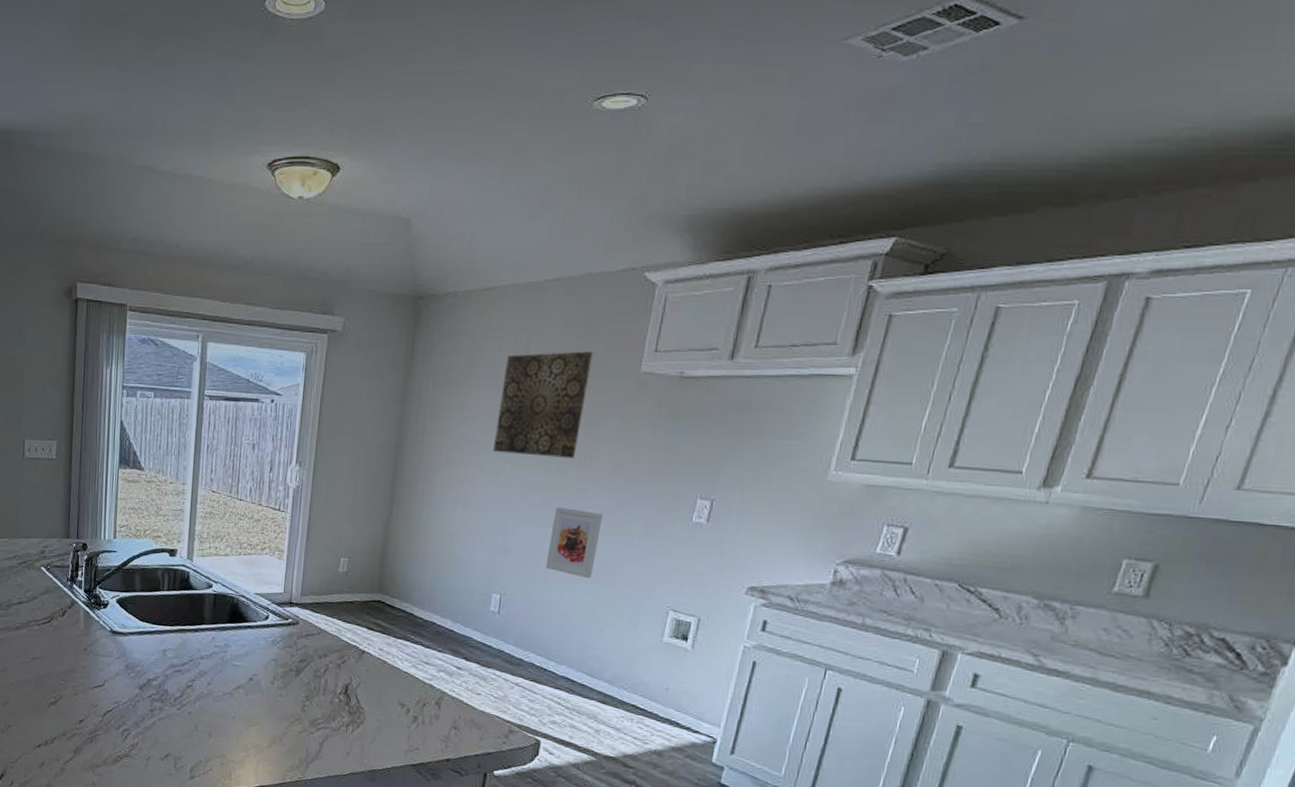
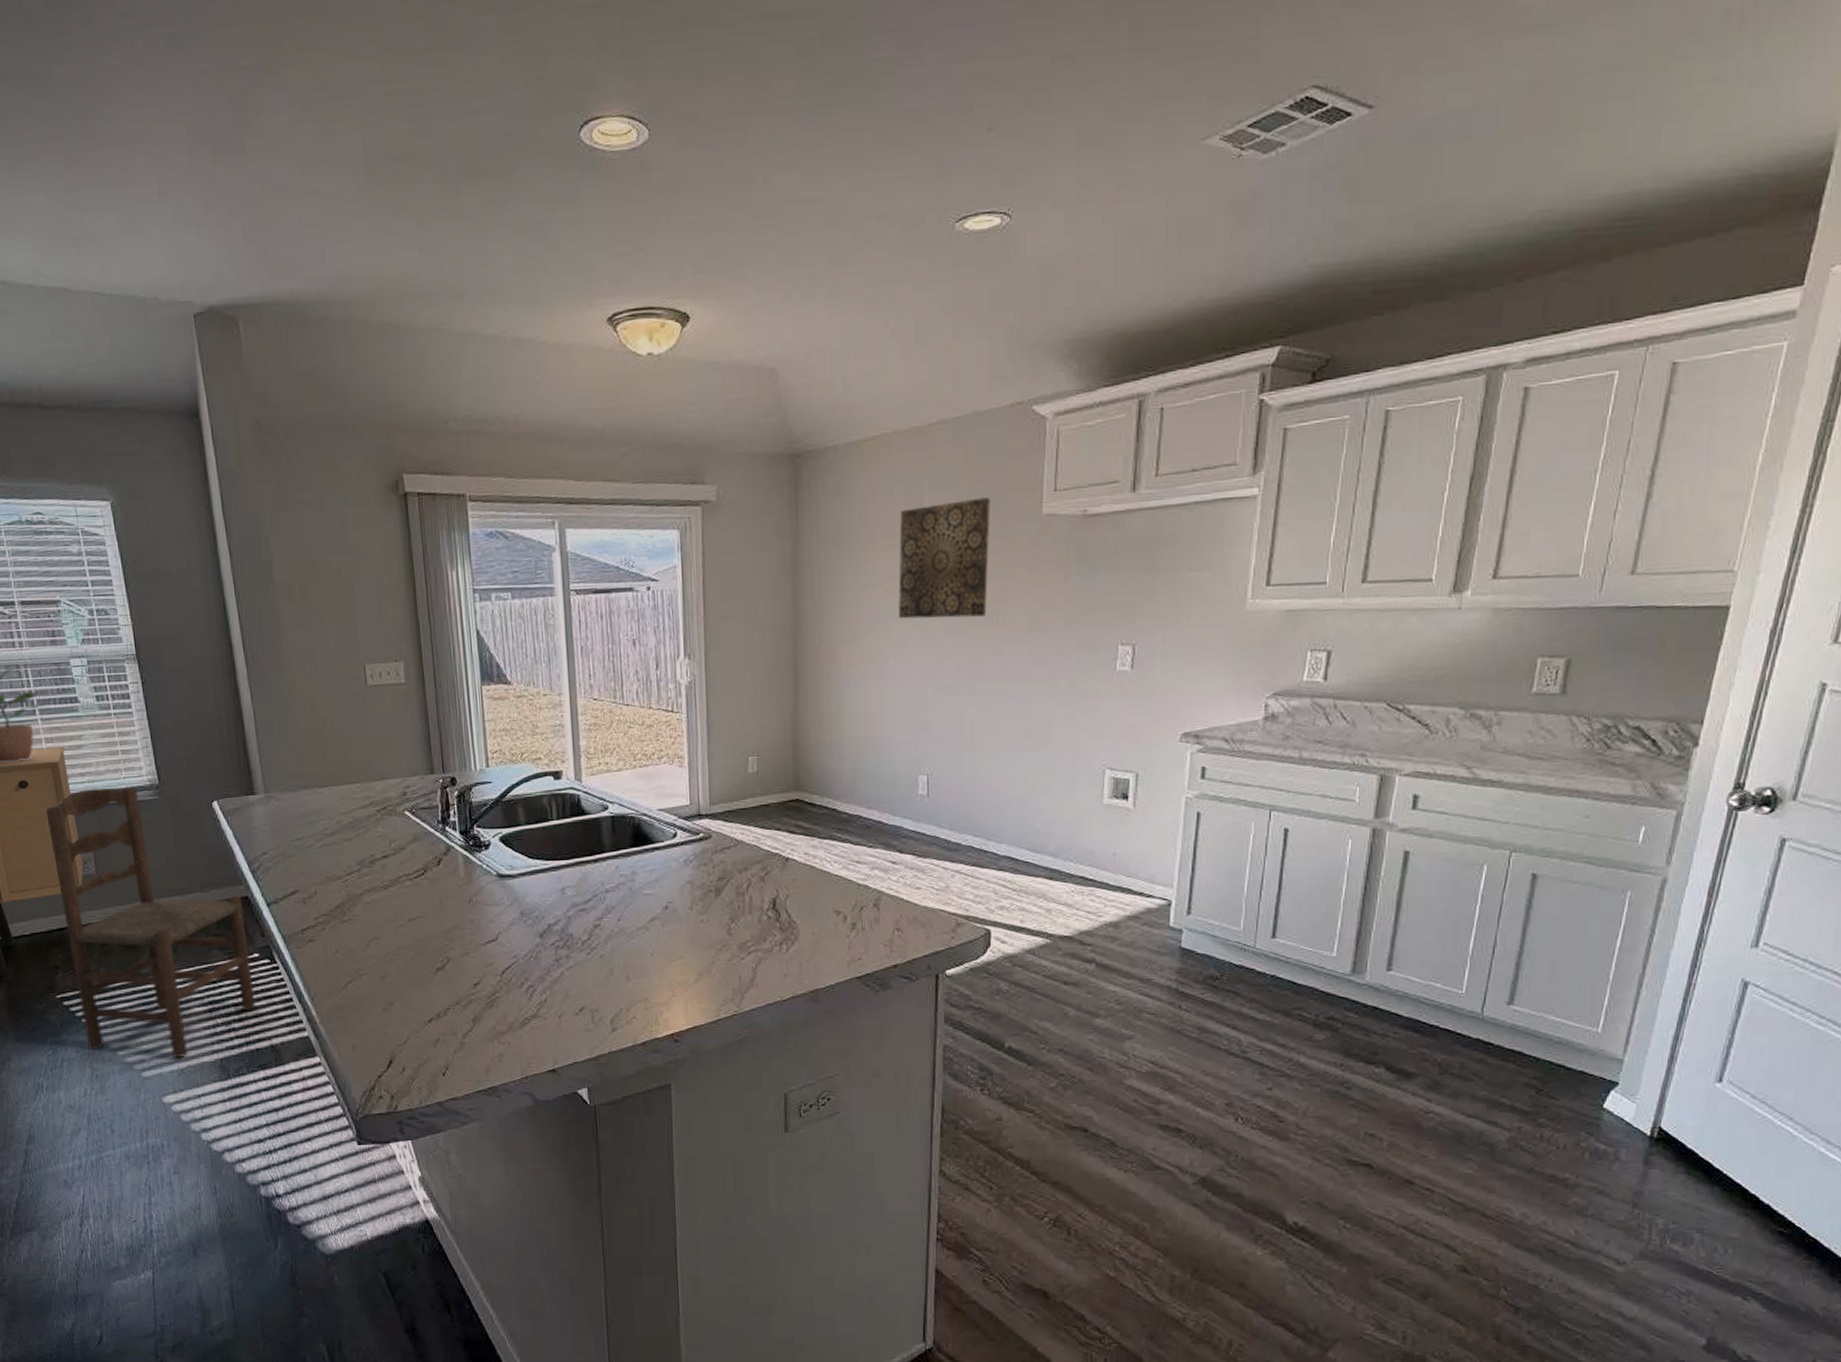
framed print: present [545,507,603,579] -> none [970,671,1024,746]

